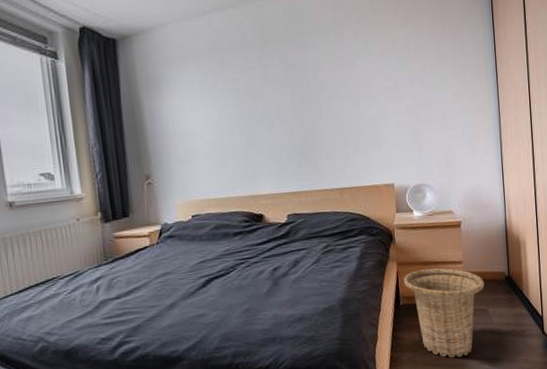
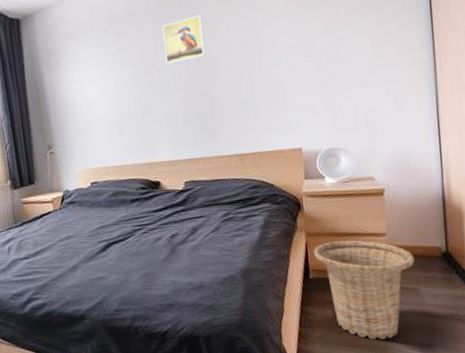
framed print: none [268,52,309,99] -> present [162,15,206,65]

